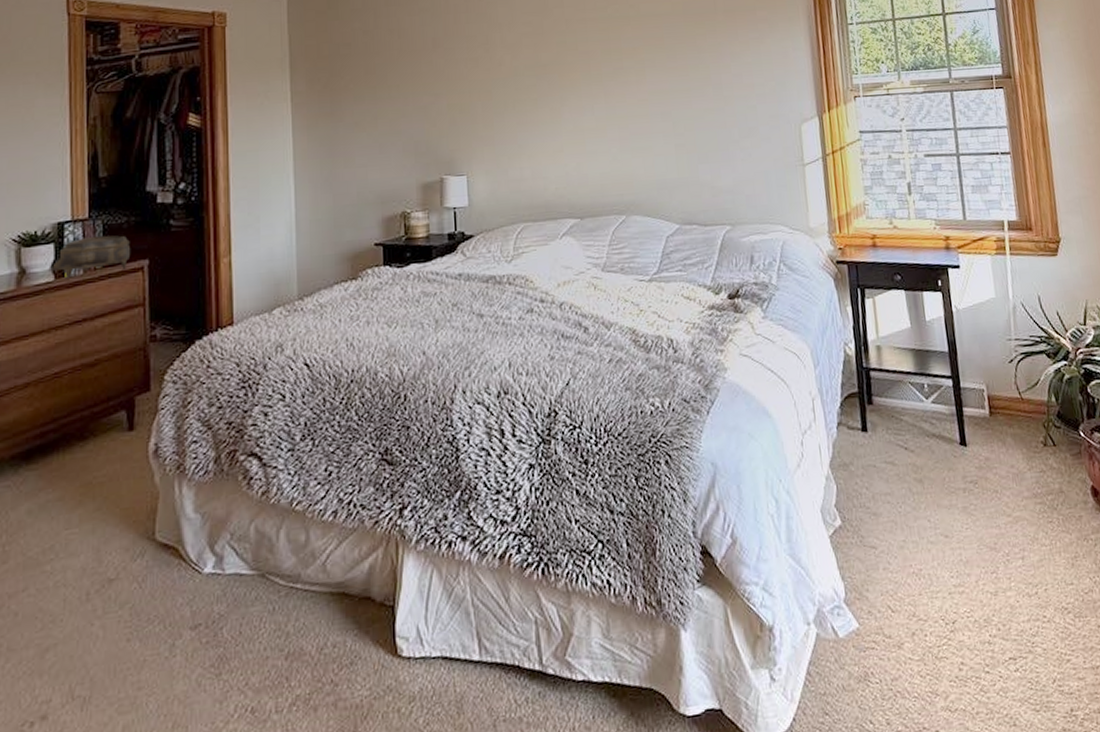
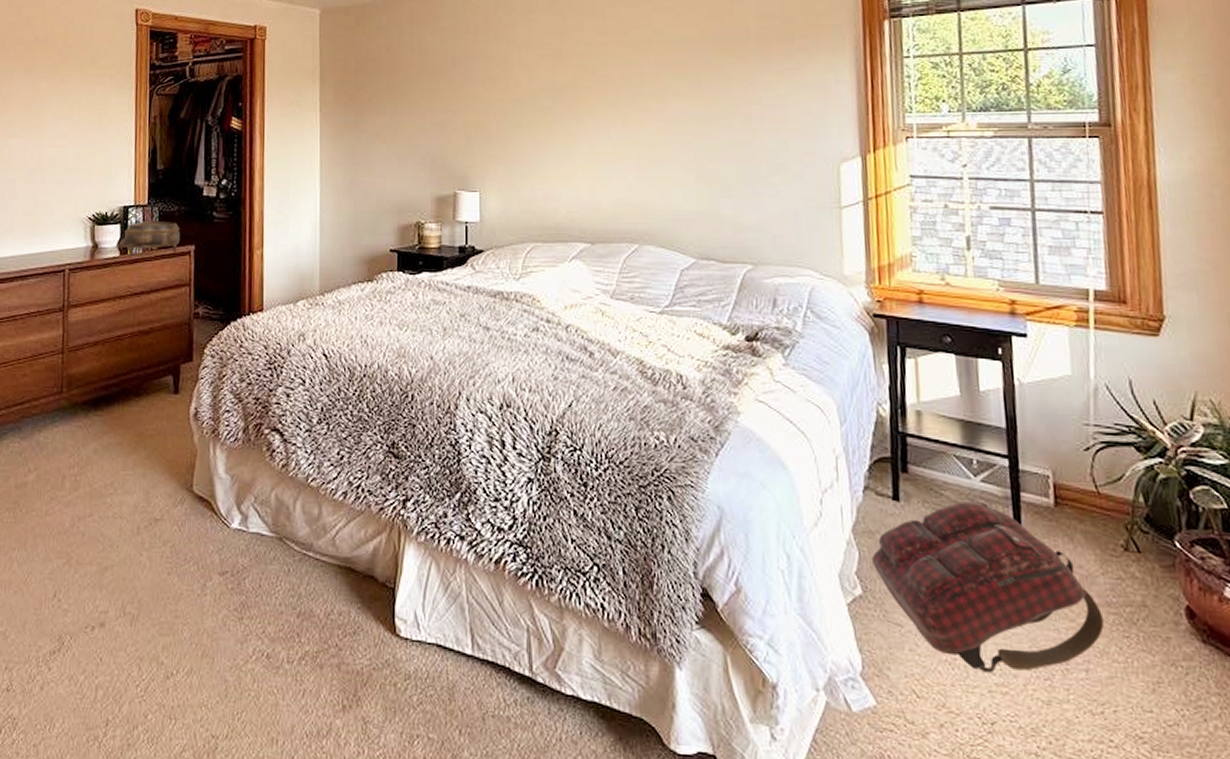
backpack: none [848,421,1034,577] -> present [872,501,1105,674]

